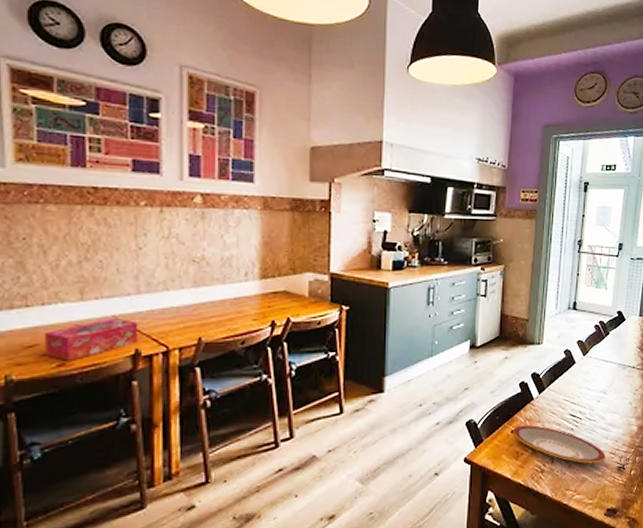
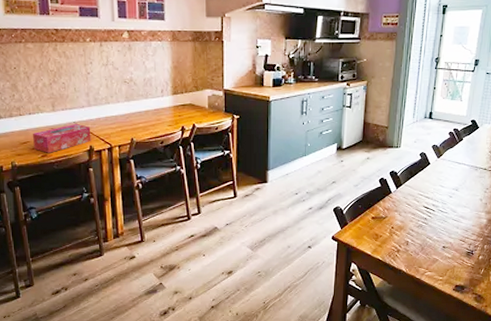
plate: present [513,424,606,464] -> none [373,213,456,248]

